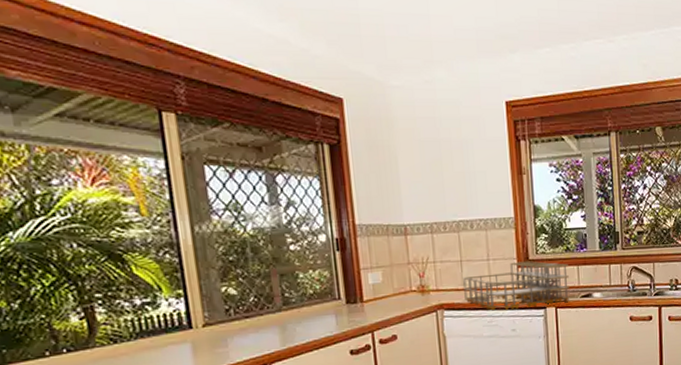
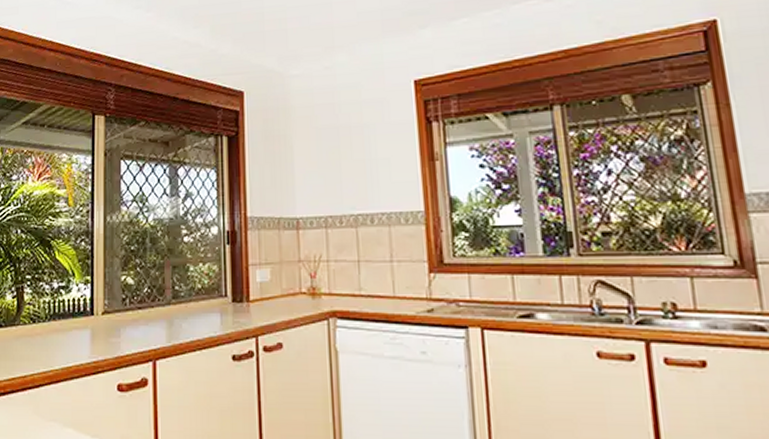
dish rack: present [463,261,570,311] -> none [360,265,501,327]

